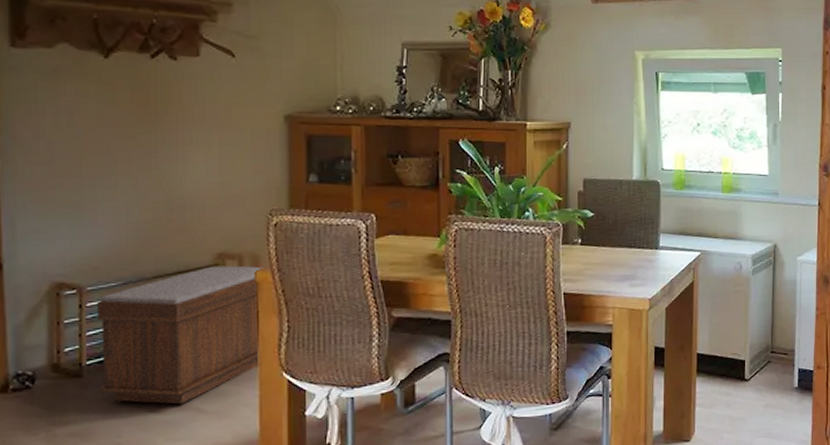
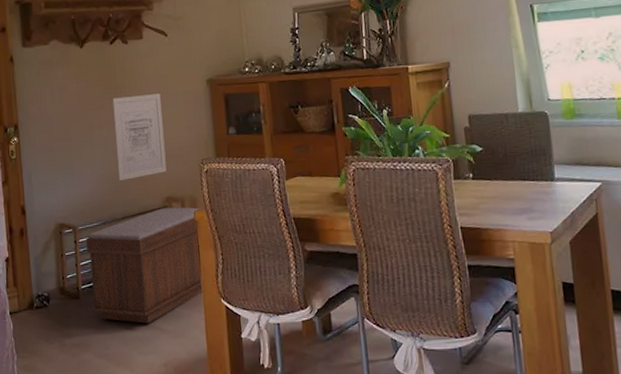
wall art: none [148,127,221,231] -> present [111,93,167,181]

